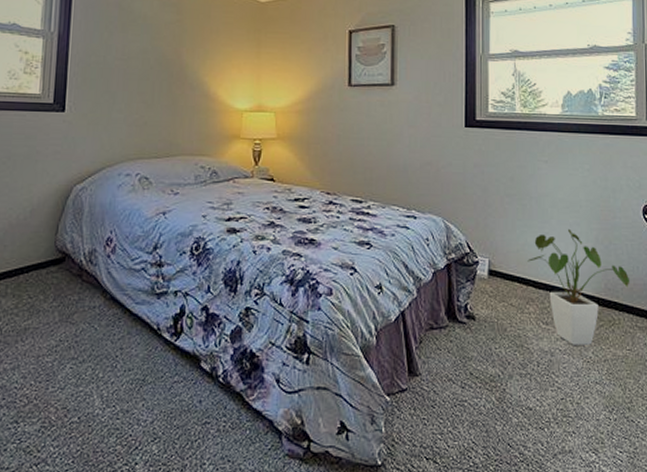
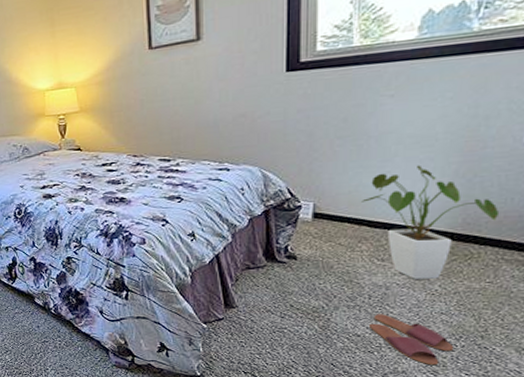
slippers: none [538,383,609,443] -> present [368,314,454,366]

